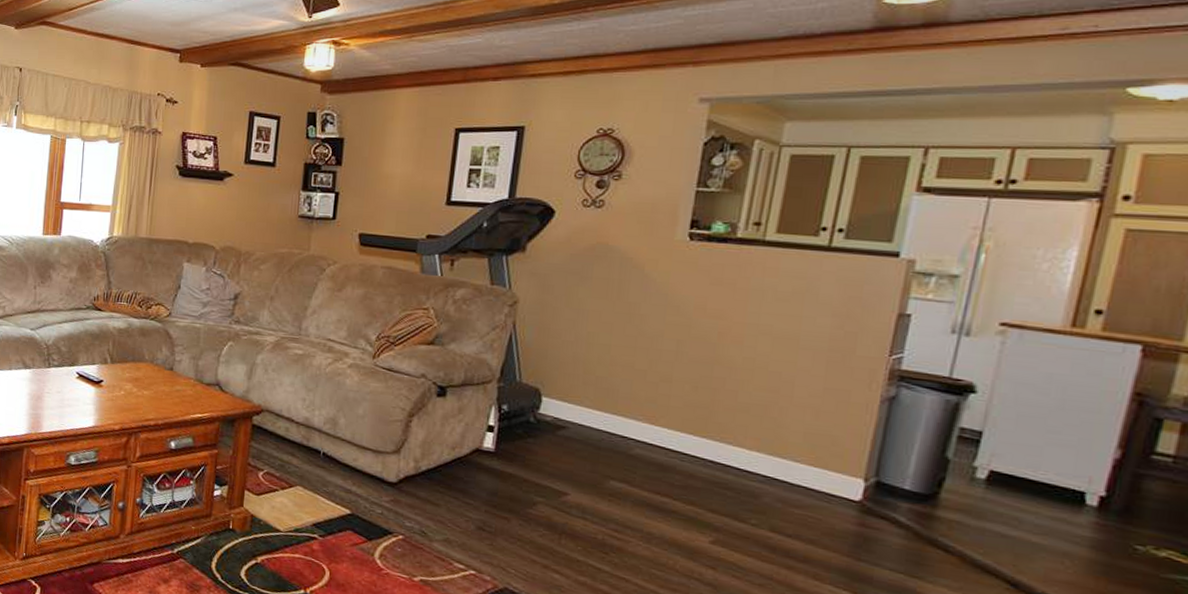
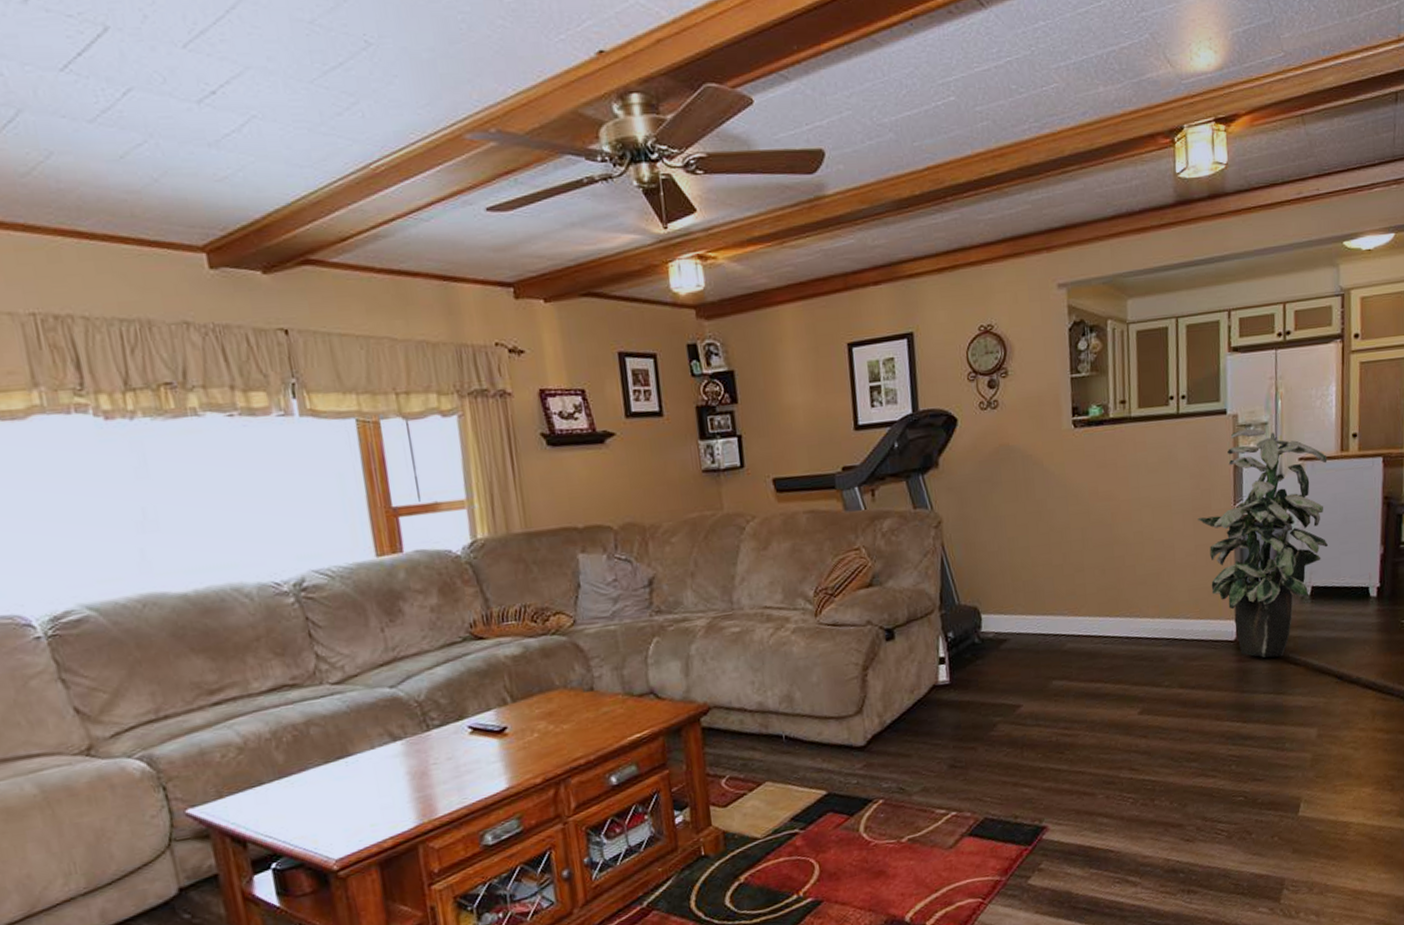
indoor plant: none [833,277,1047,538] -> present [1198,428,1328,658]

